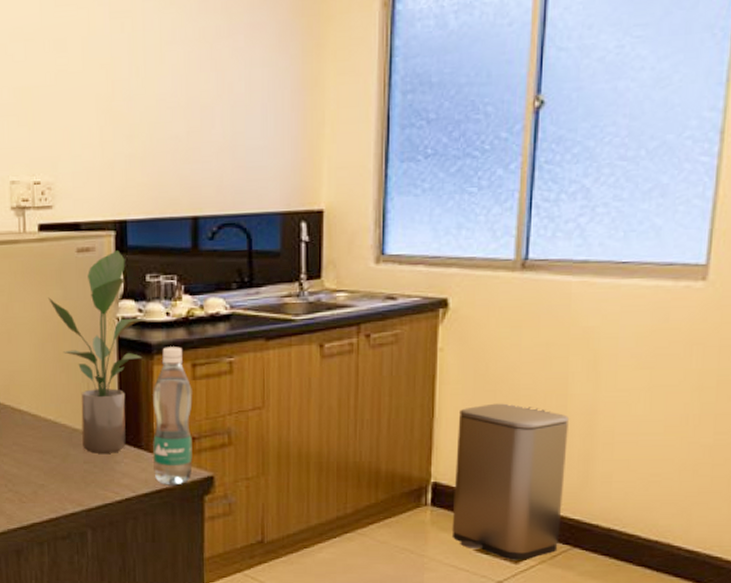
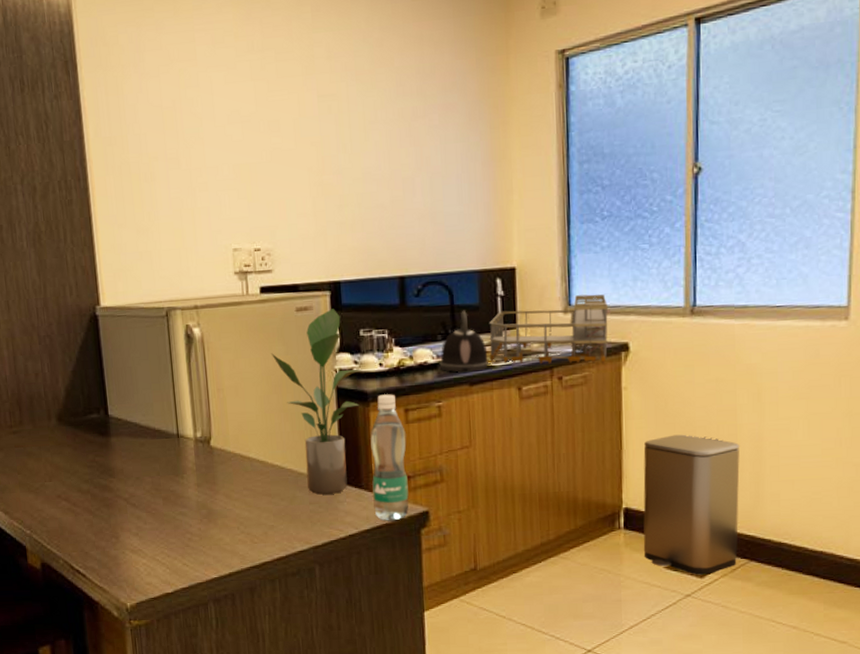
kettle: none [232,256,287,326] -> present [439,310,488,373]
dish rack: none [289,242,426,322] -> present [489,294,608,365]

